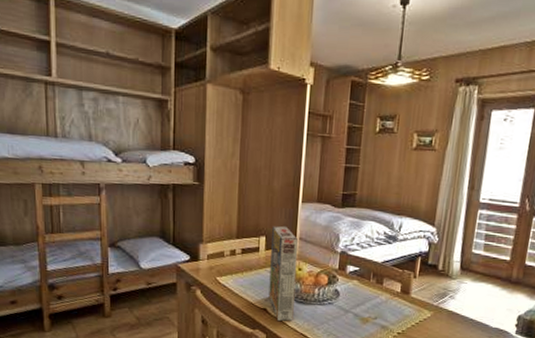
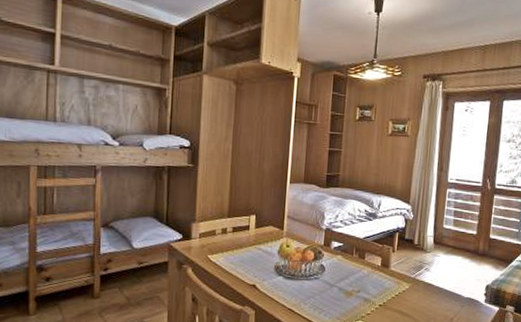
cereal box: present [268,225,299,321] -> none [258,205,287,297]

